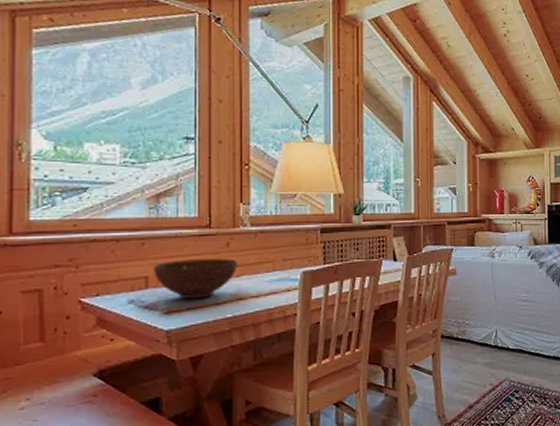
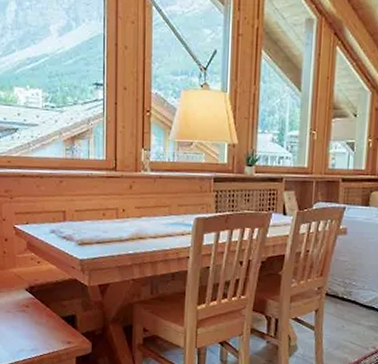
fruit bowl: present [153,258,238,300] -> none [70,198,139,235]

